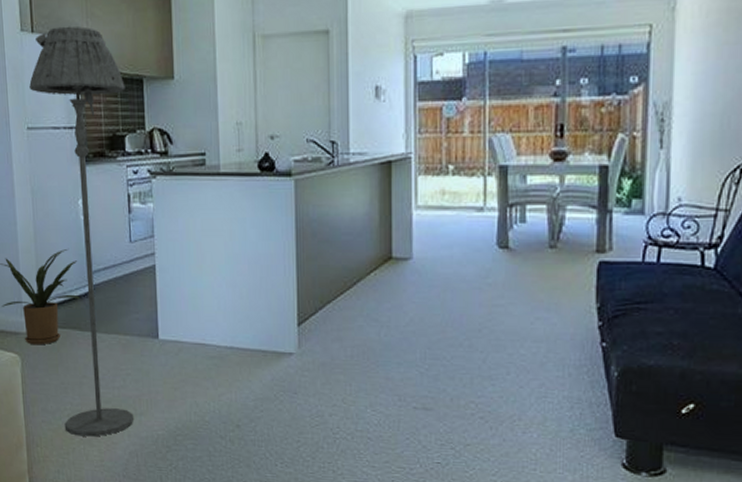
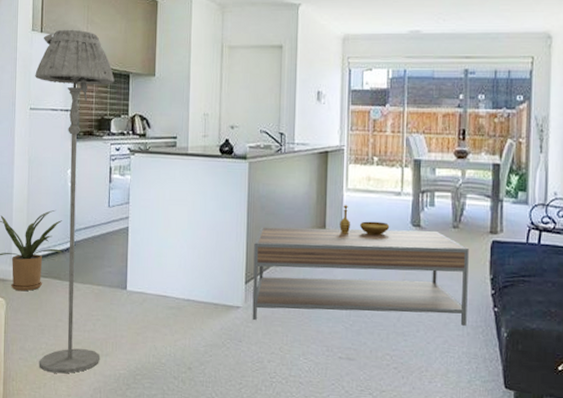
coffee table: none [306,252,570,369] -> present [252,227,469,326]
decorative bowl: none [409,226,471,262] -> present [340,205,390,236]

